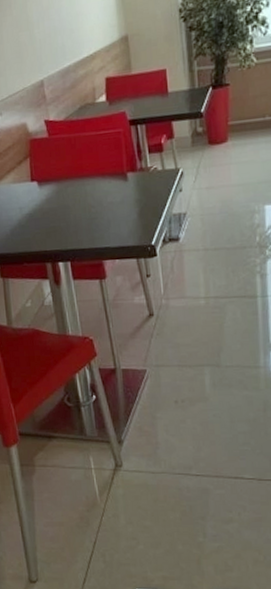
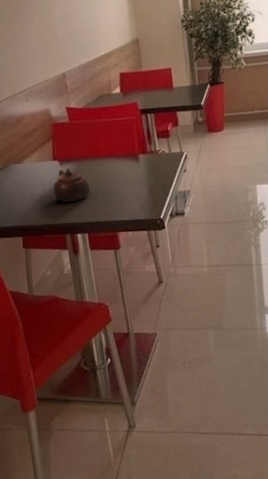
teapot: none [32,190,73,228] -> present [53,168,91,203]

